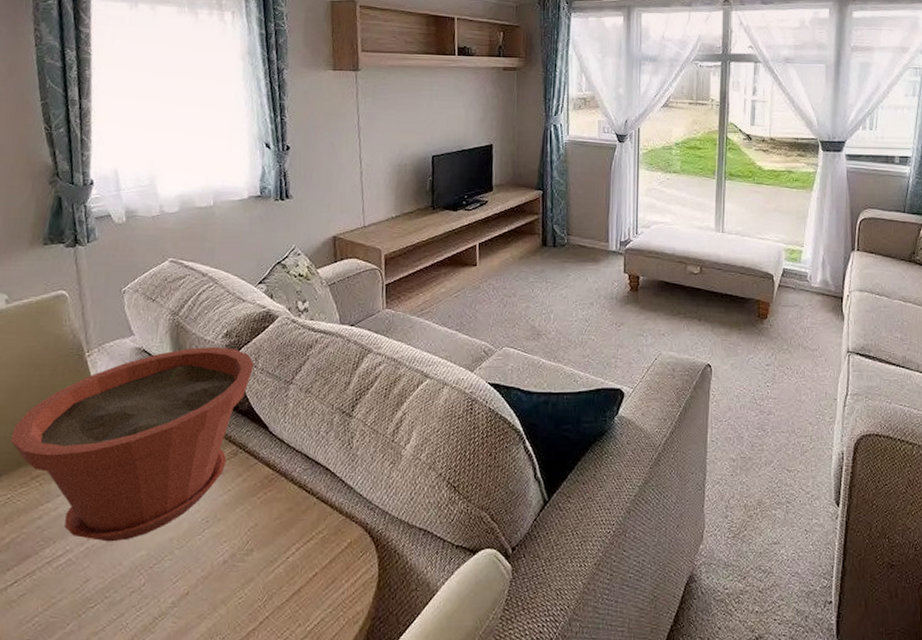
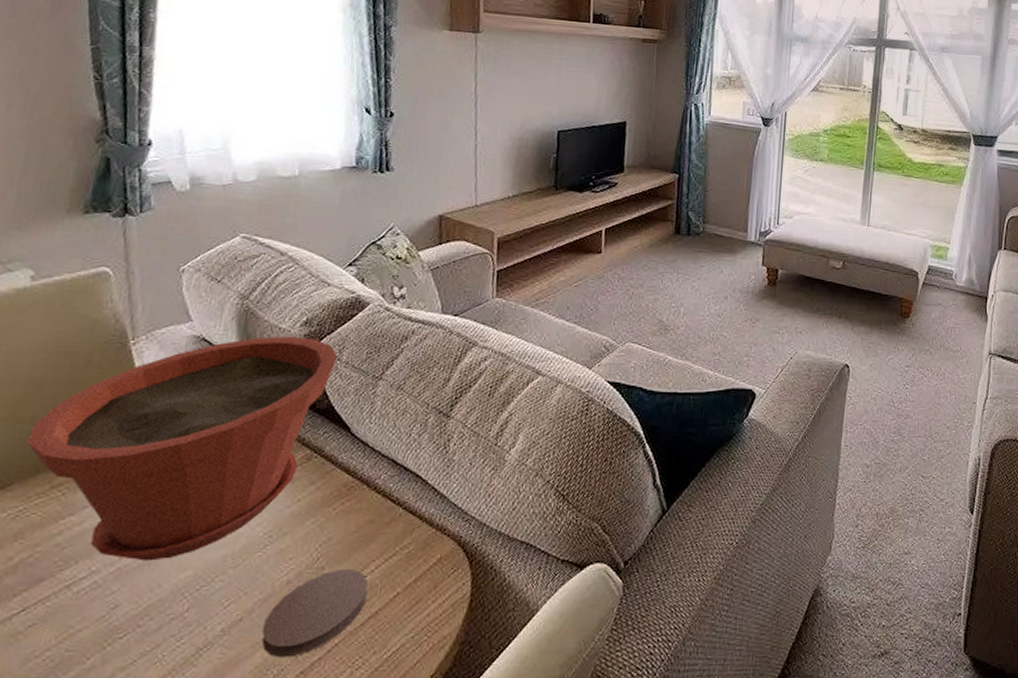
coaster: none [205,550,291,628] -> present [261,568,368,658]

